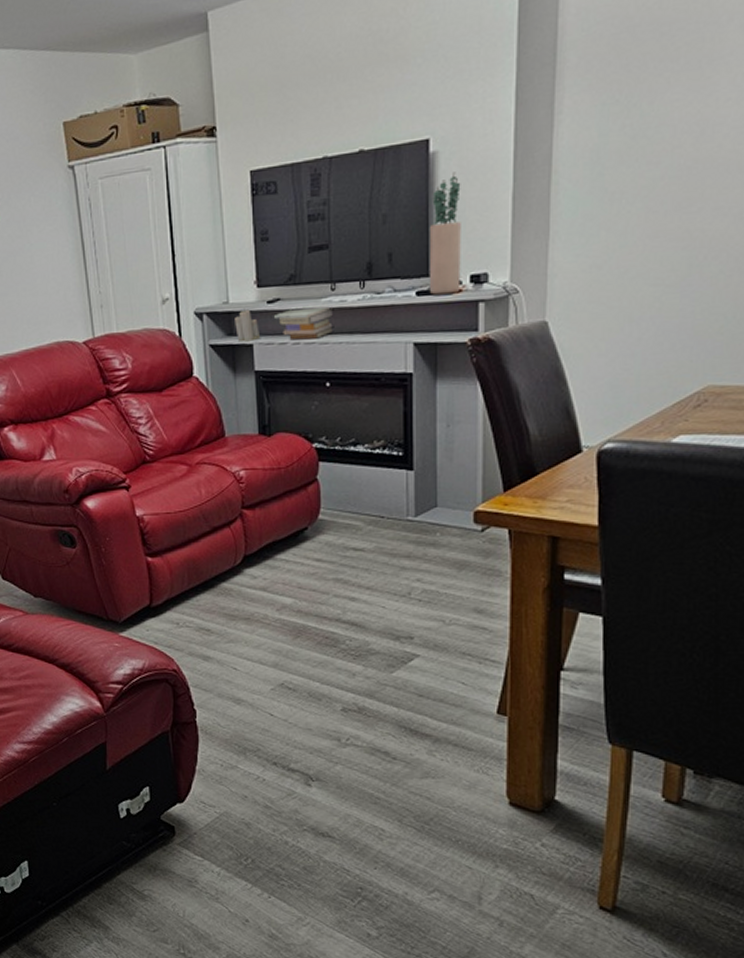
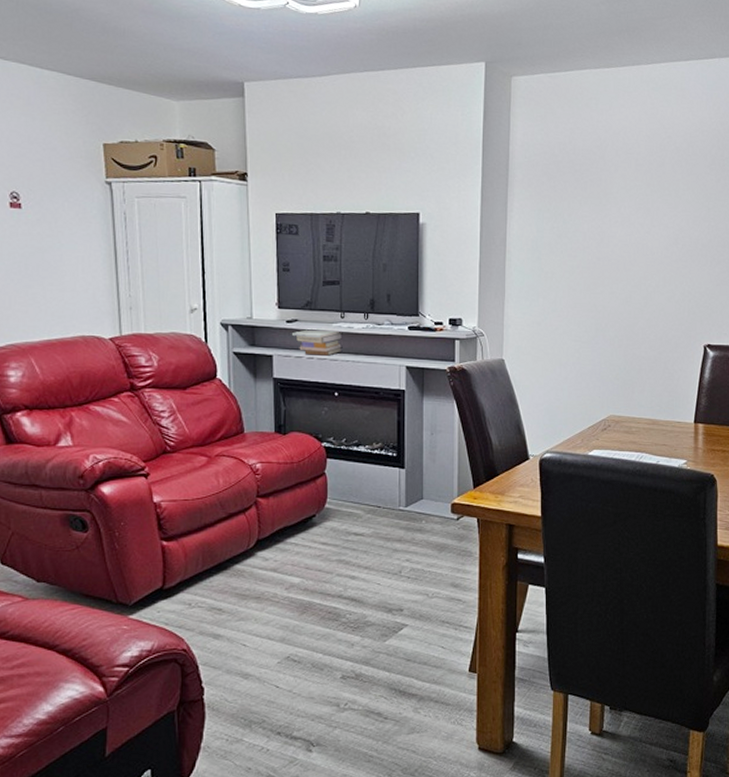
candle: present [235,309,261,342] -> none [257,325,280,353]
vase: present [429,172,461,295] -> none [418,240,443,331]

